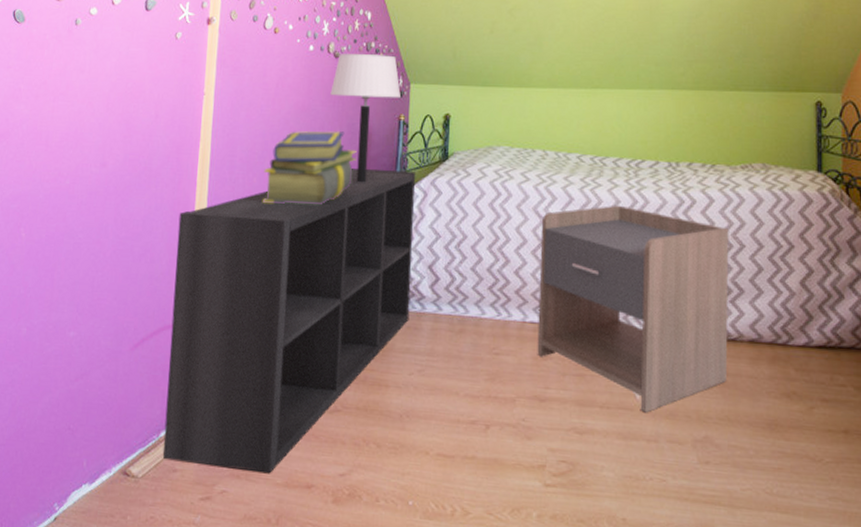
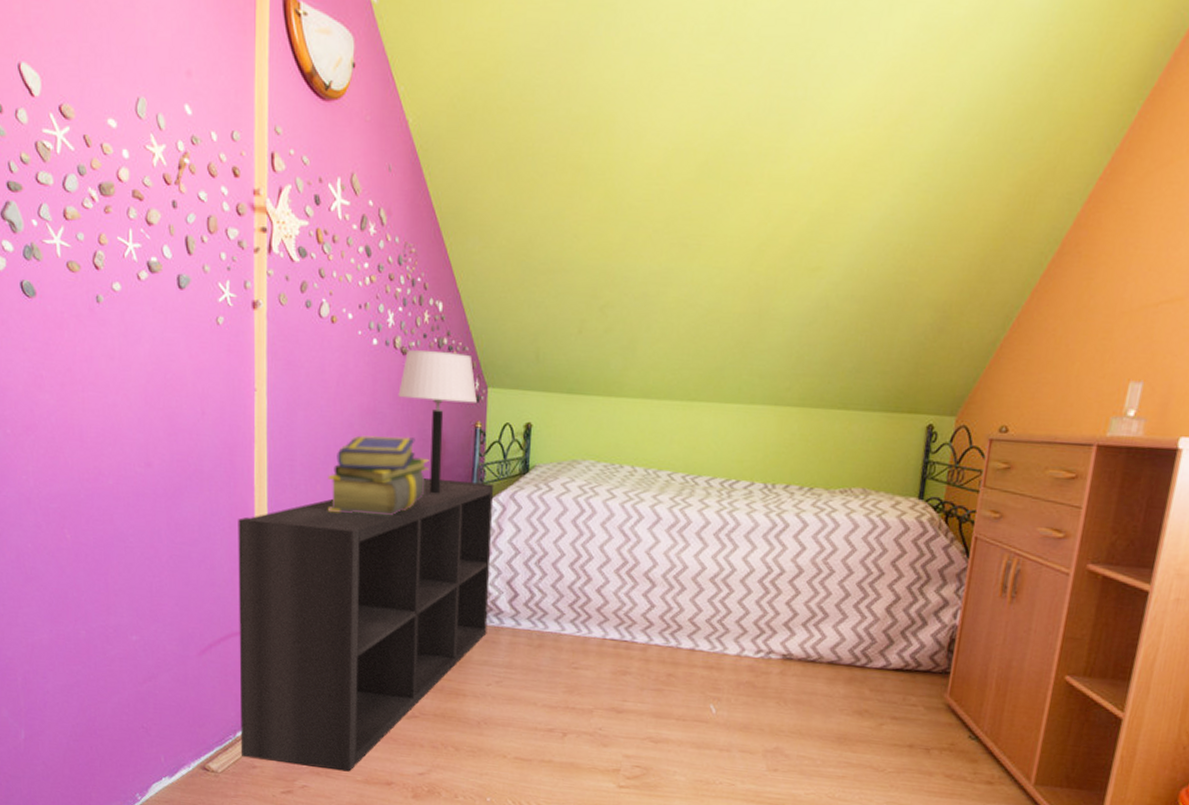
nightstand: present [537,205,729,413] -> none [616,526,820,726]

